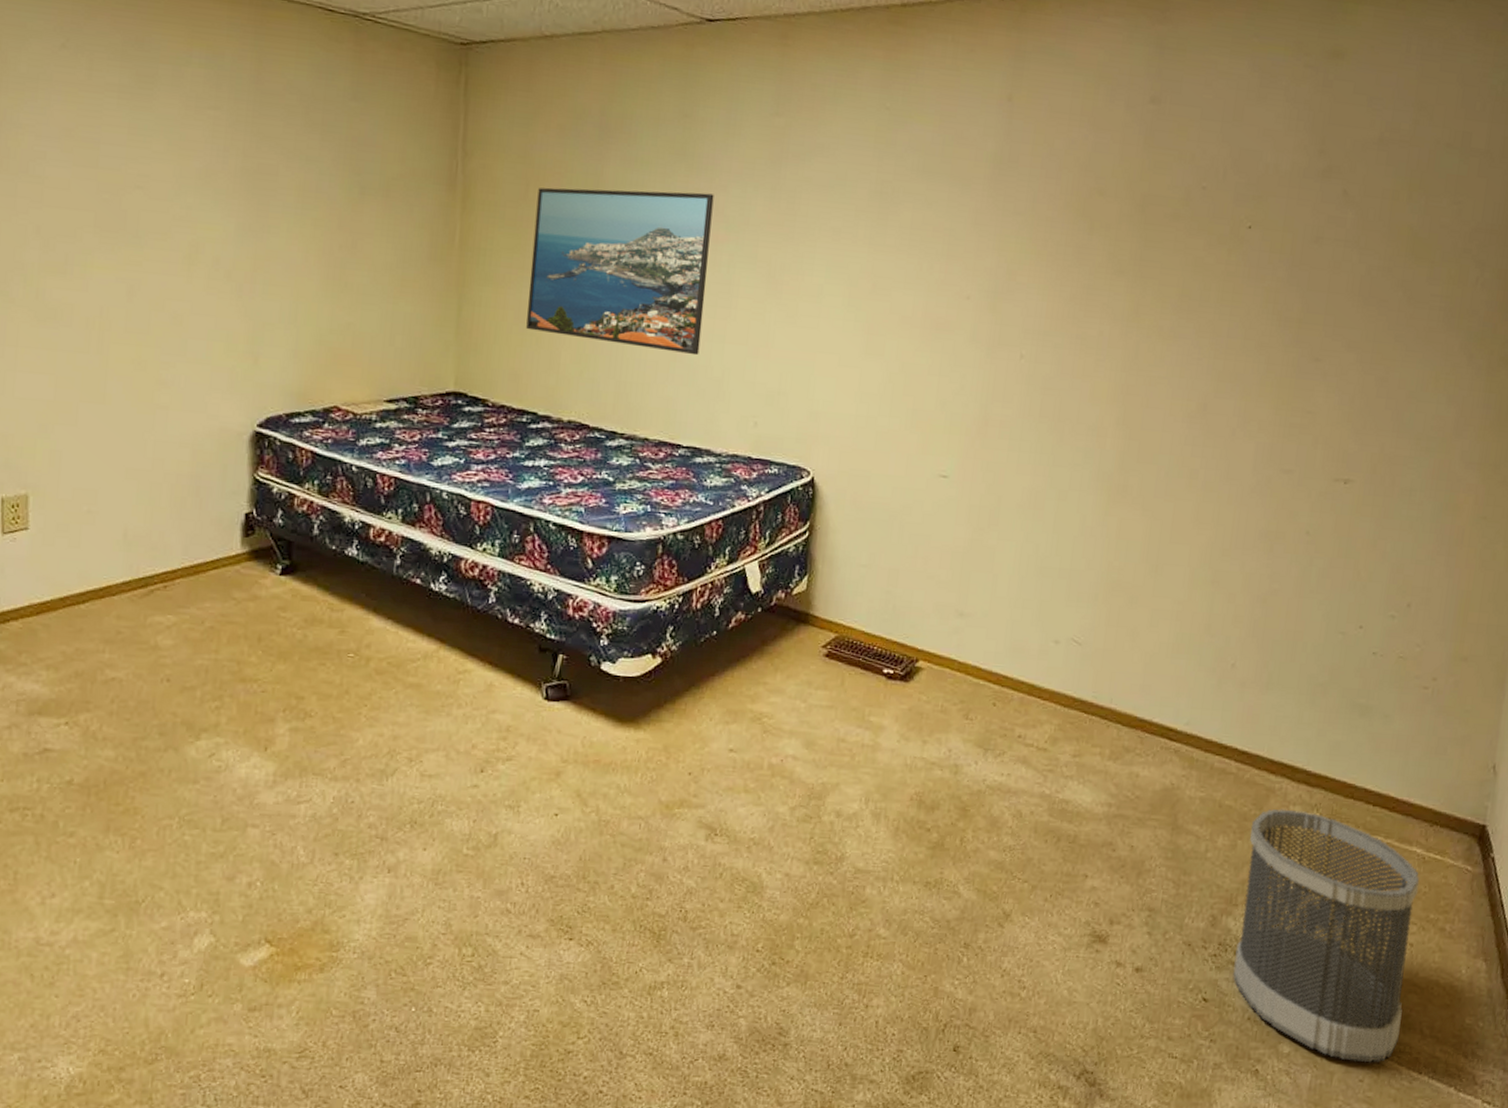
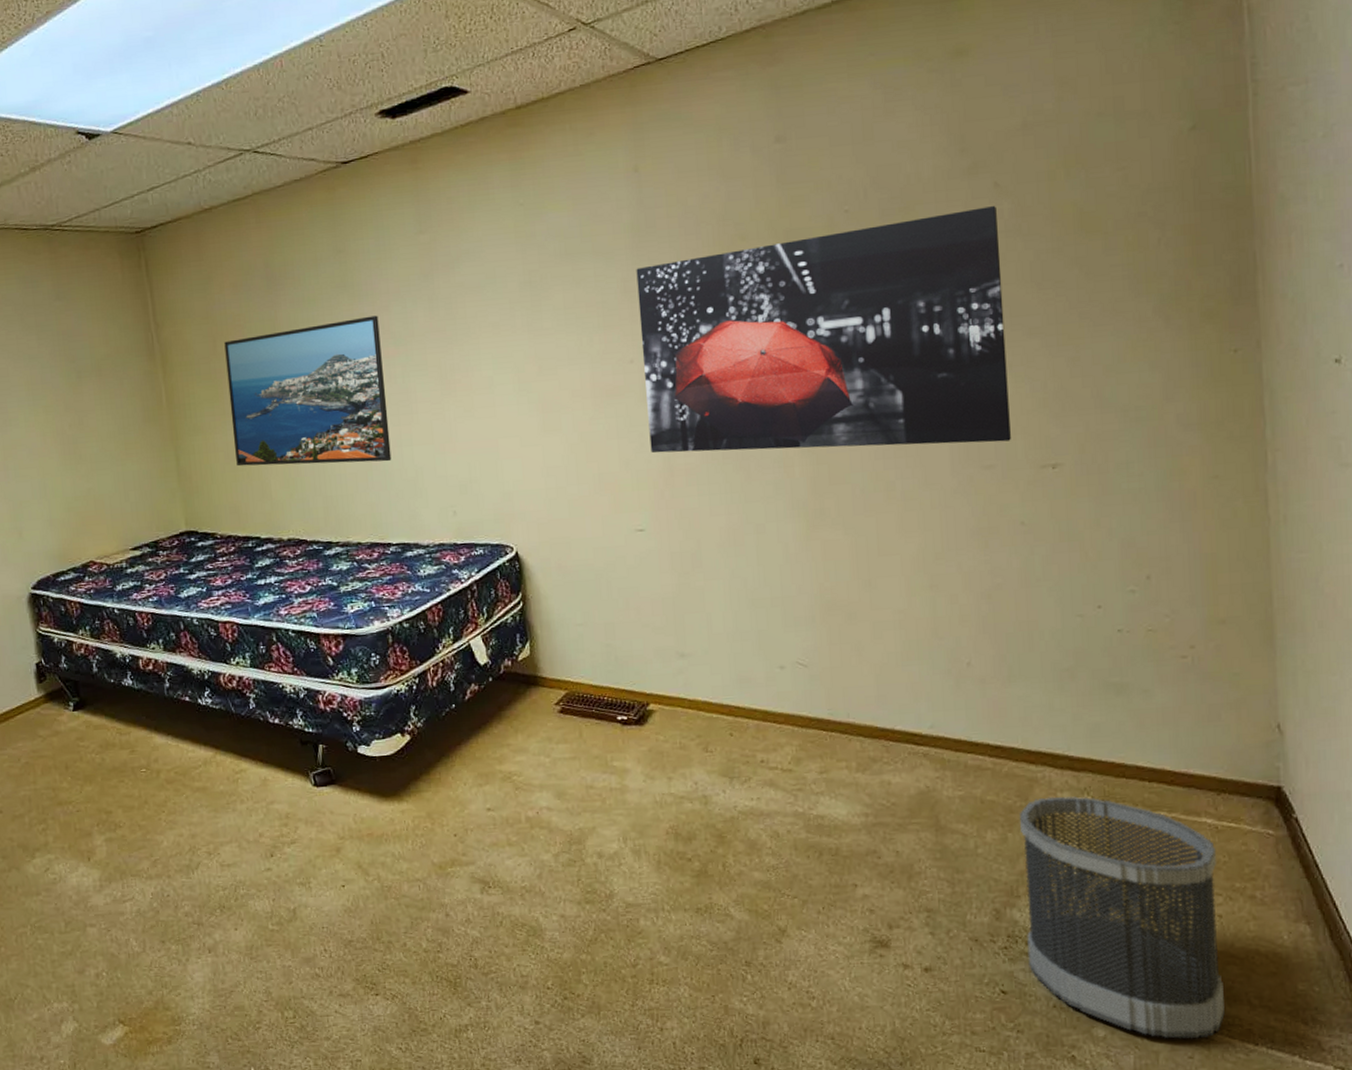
wall art: none [969,201,1341,449] -> present [636,206,1011,453]

